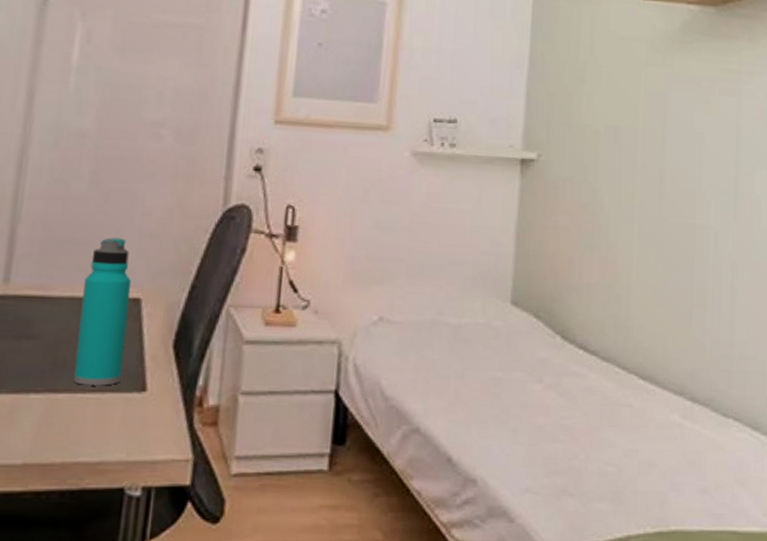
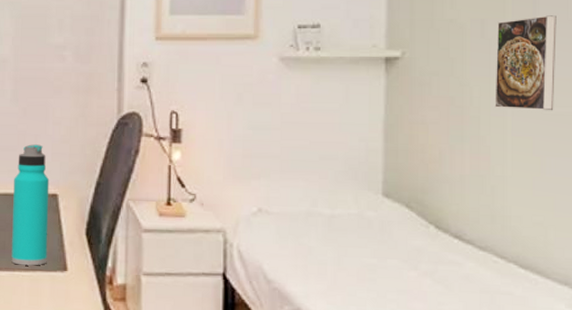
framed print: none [623,126,683,222] -> present [495,15,557,111]

